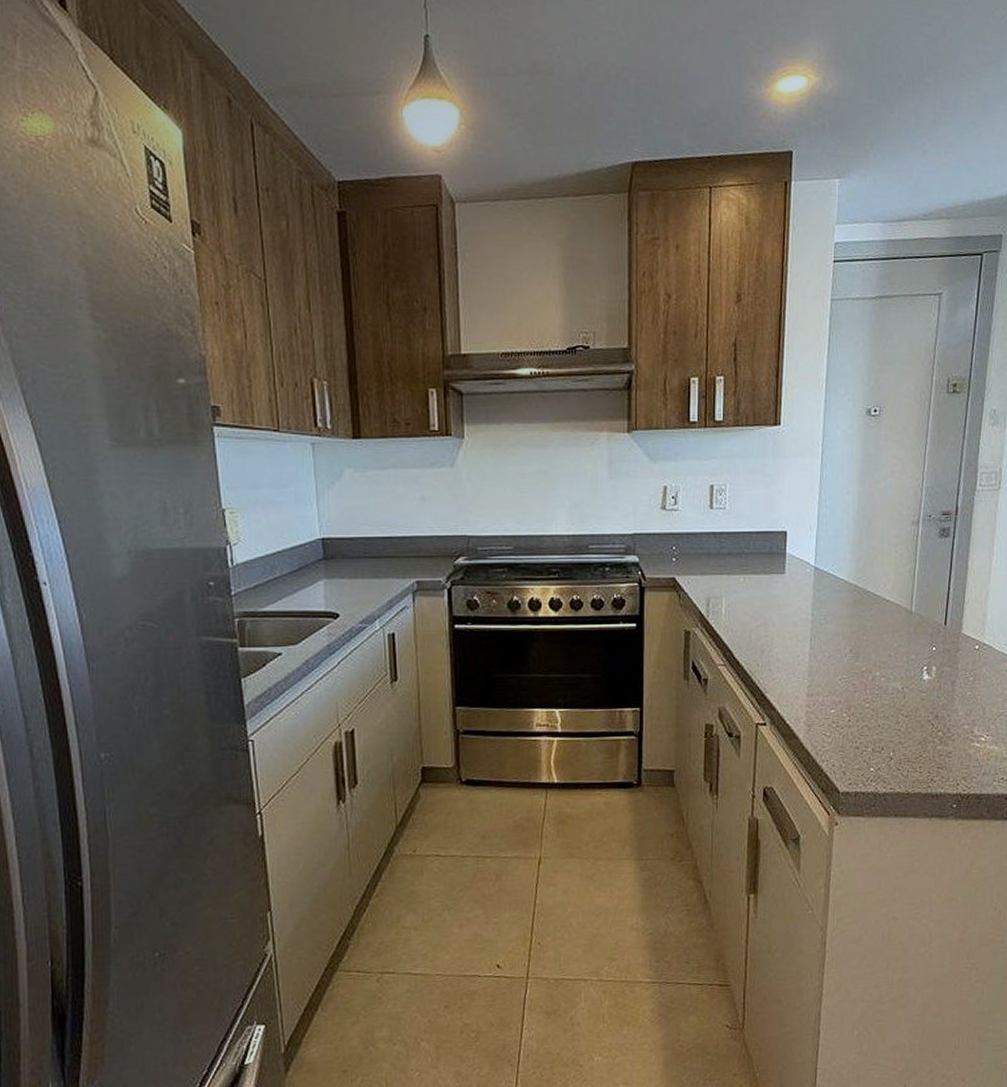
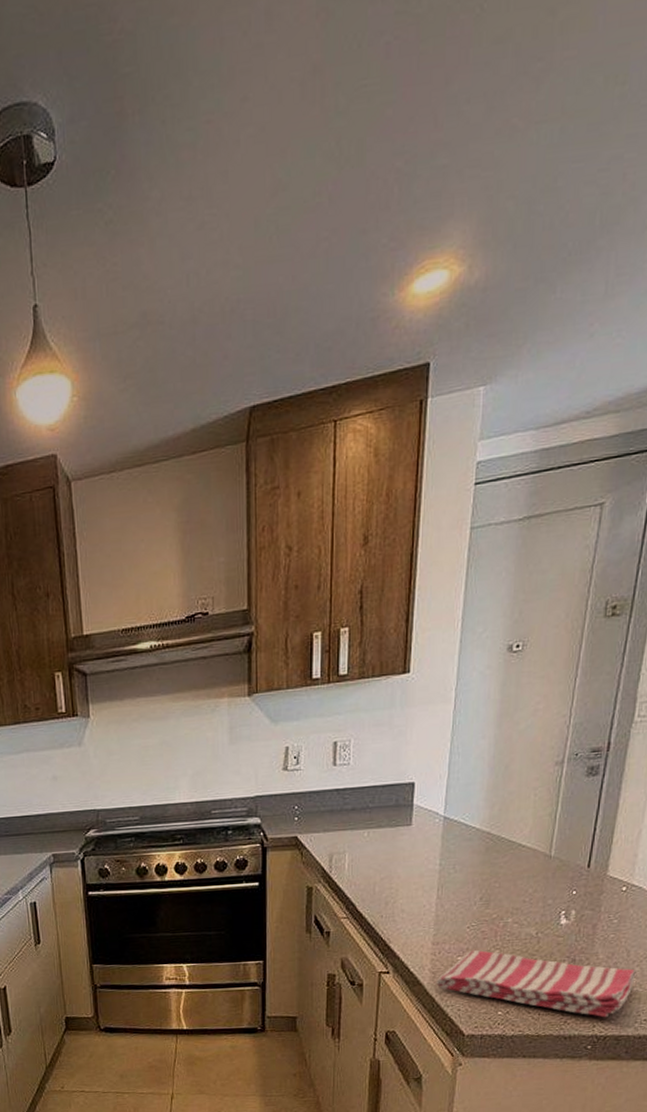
dish towel: none [811,702,992,776] -> present [436,949,636,1018]

